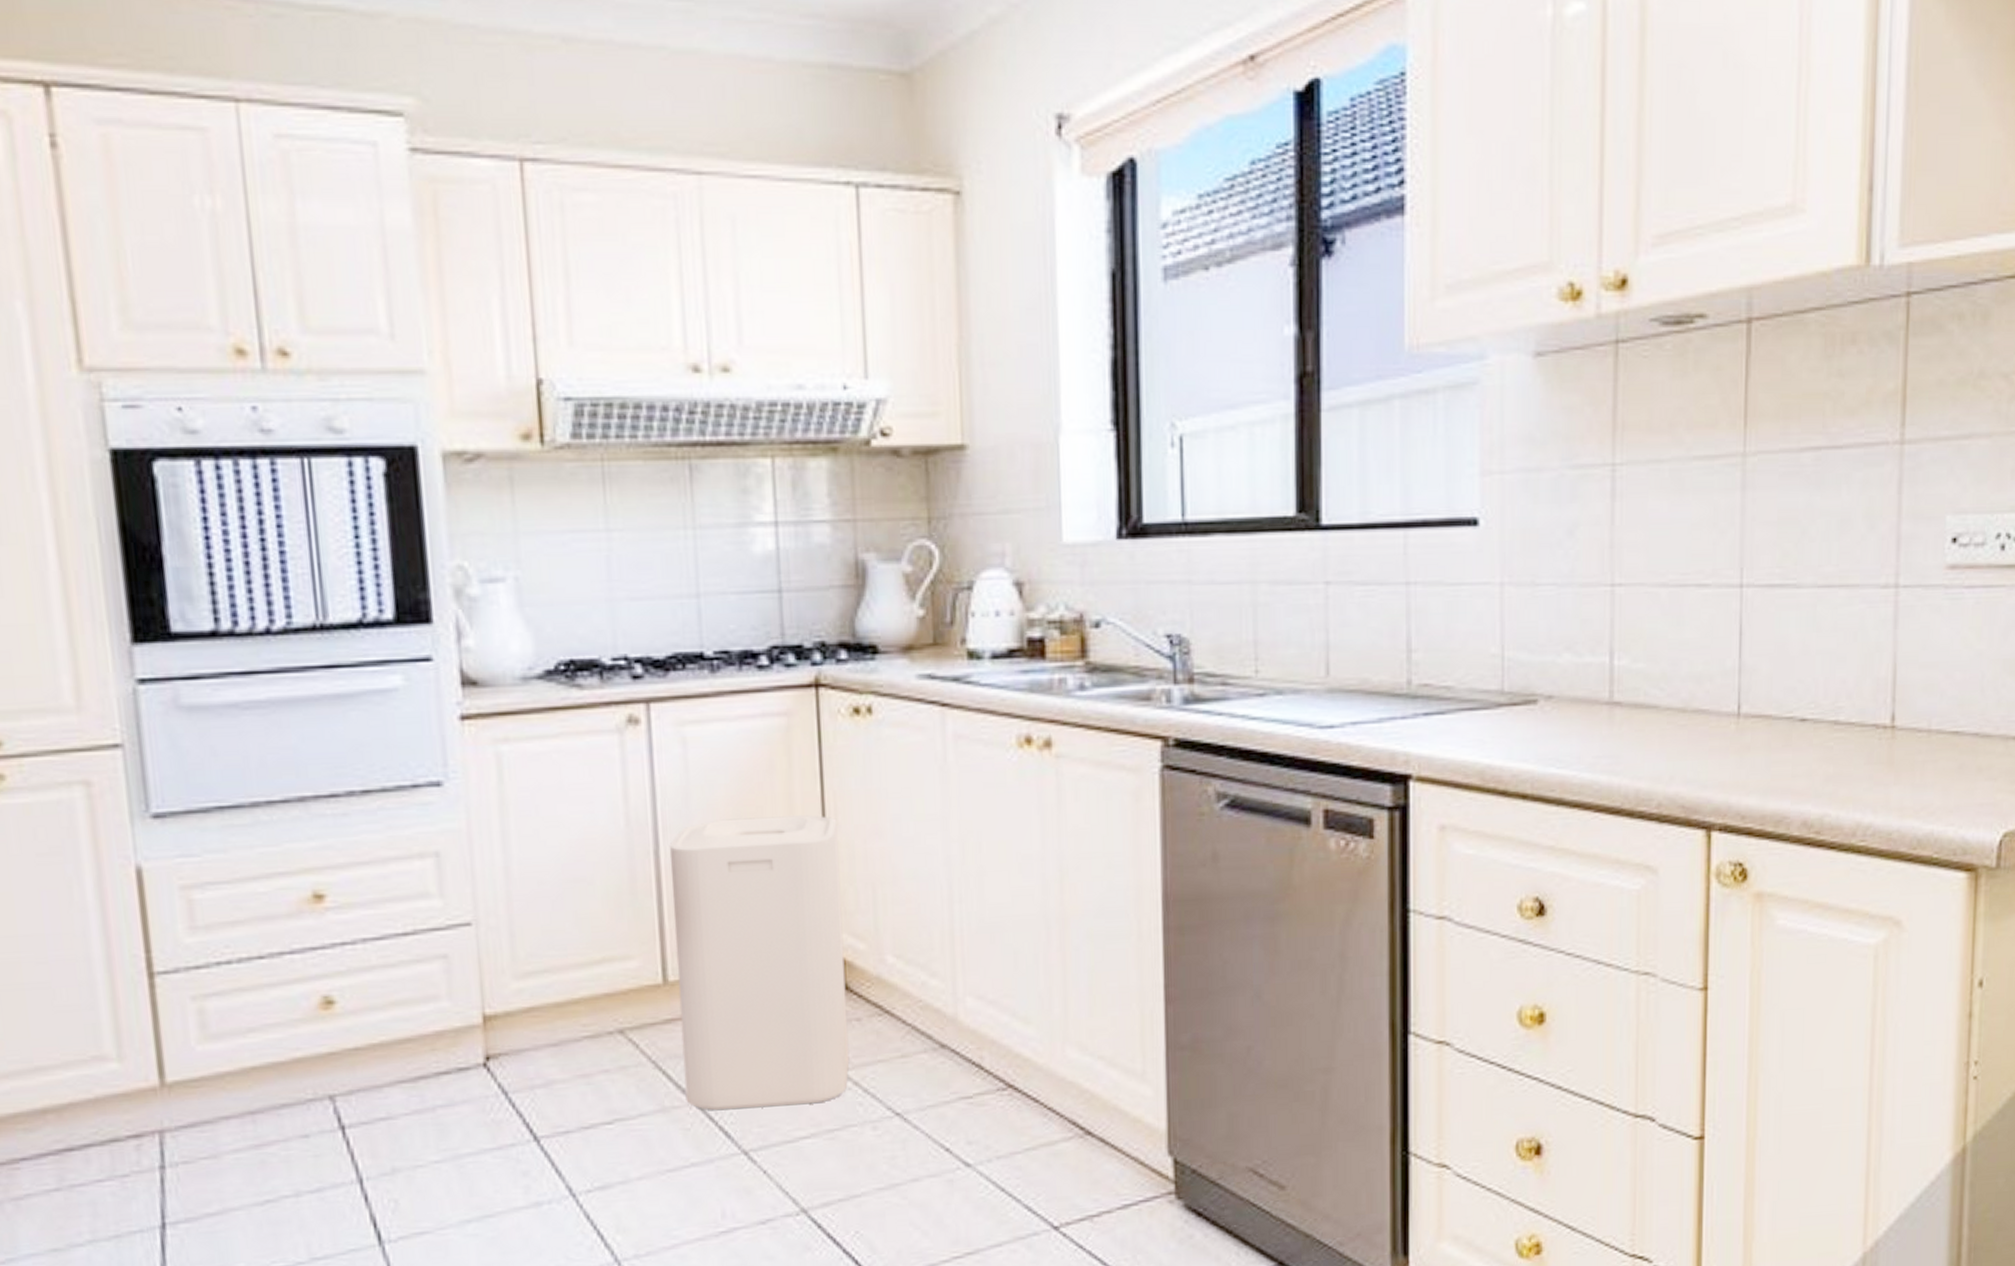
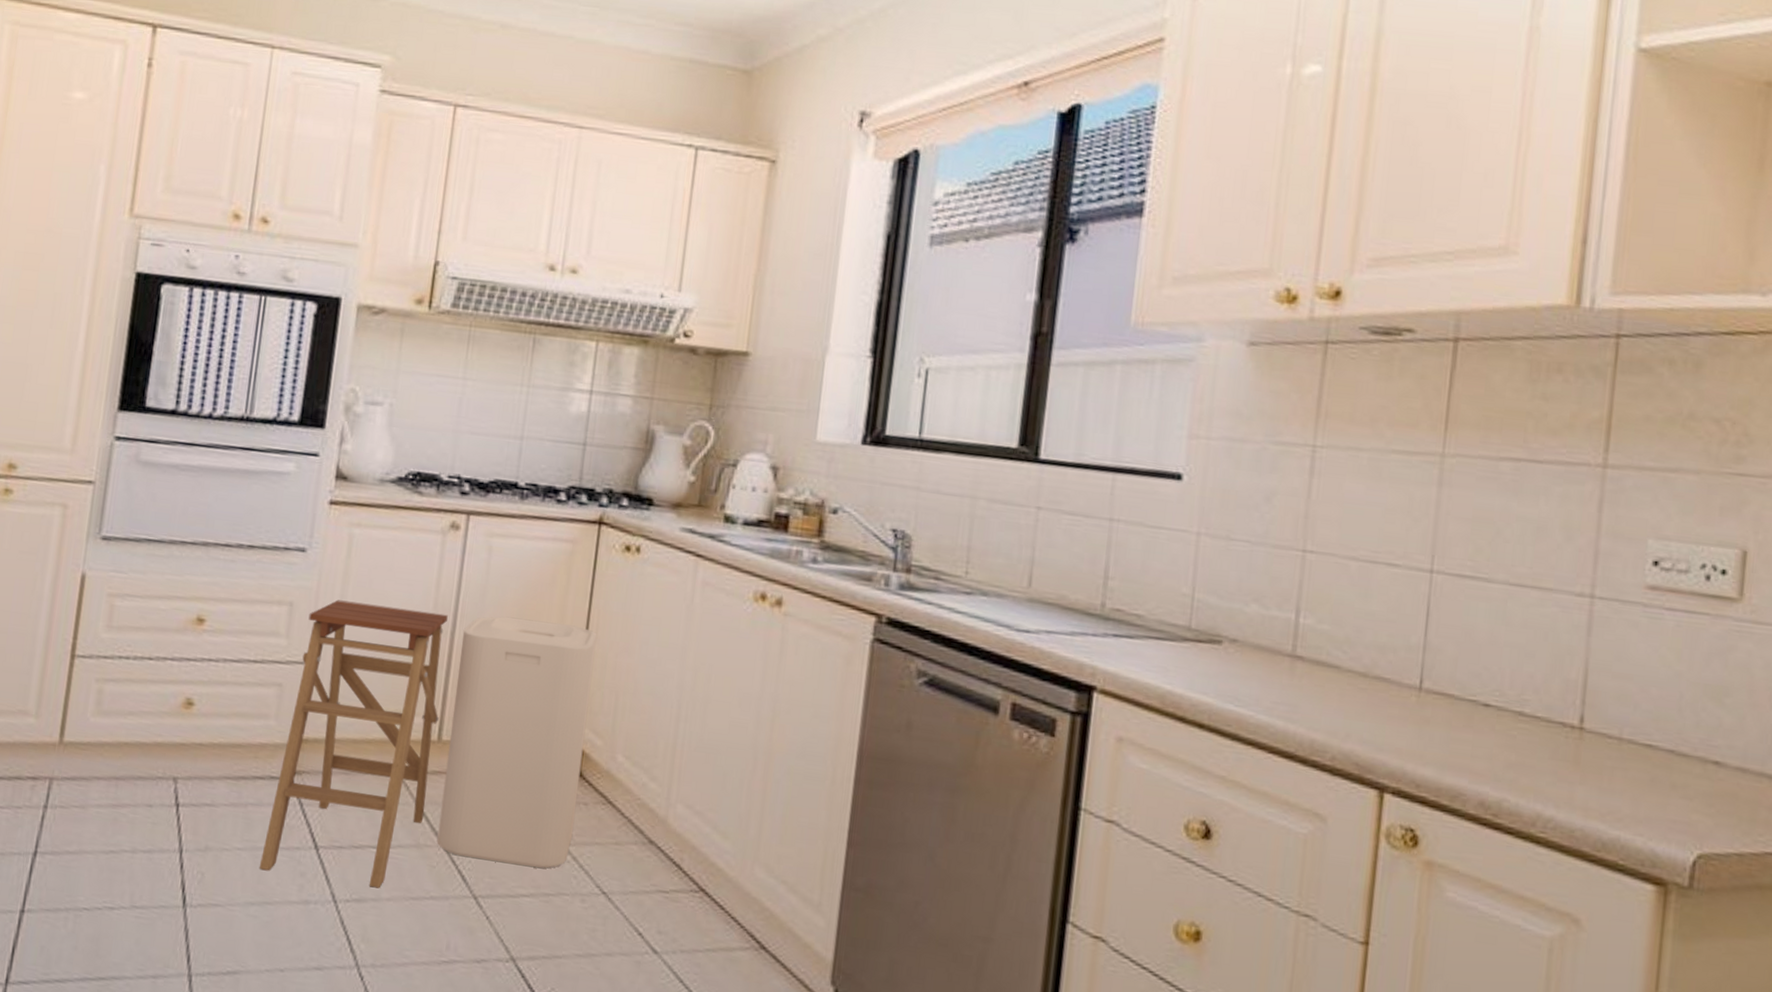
step ladder: none [464,830,665,1179] -> present [259,599,448,889]

